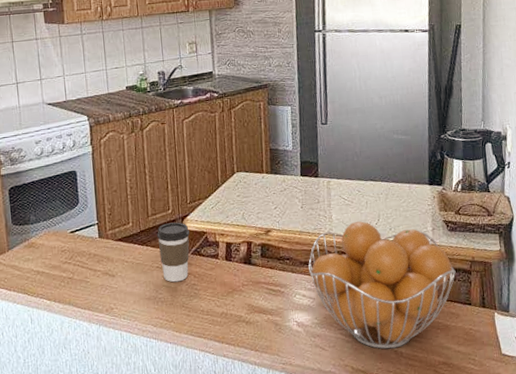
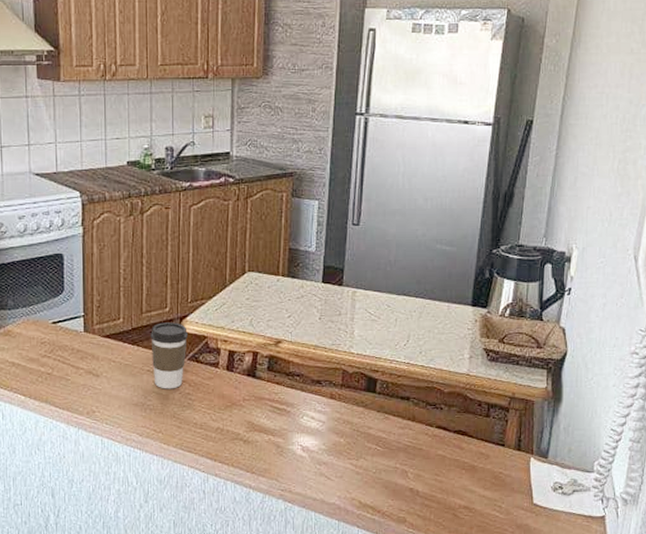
fruit basket: present [308,221,456,349] -> none [321,341,491,486]

